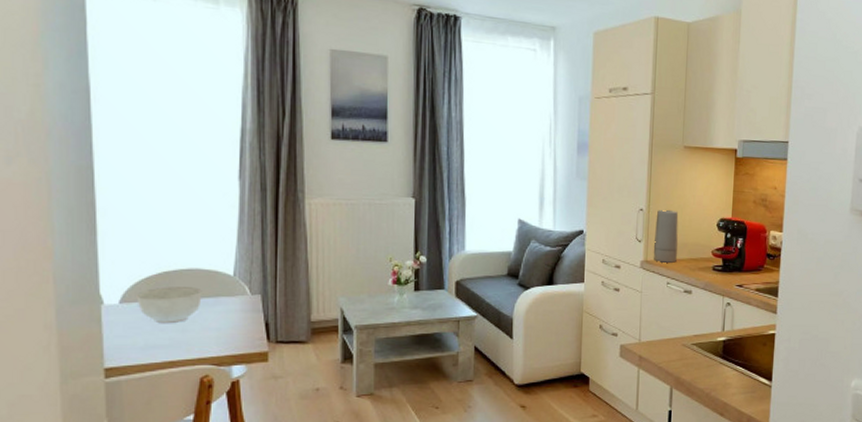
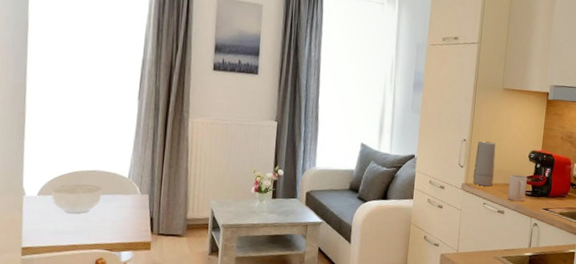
mug: none [694,247,717,278] -> present [507,174,527,201]

